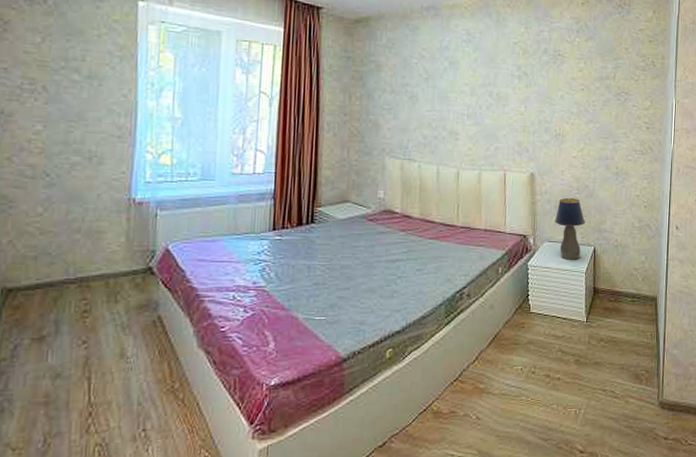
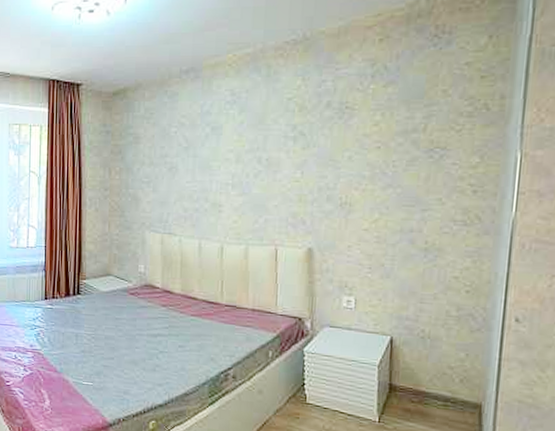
table lamp: present [554,198,585,260] -> none [337,278,380,350]

